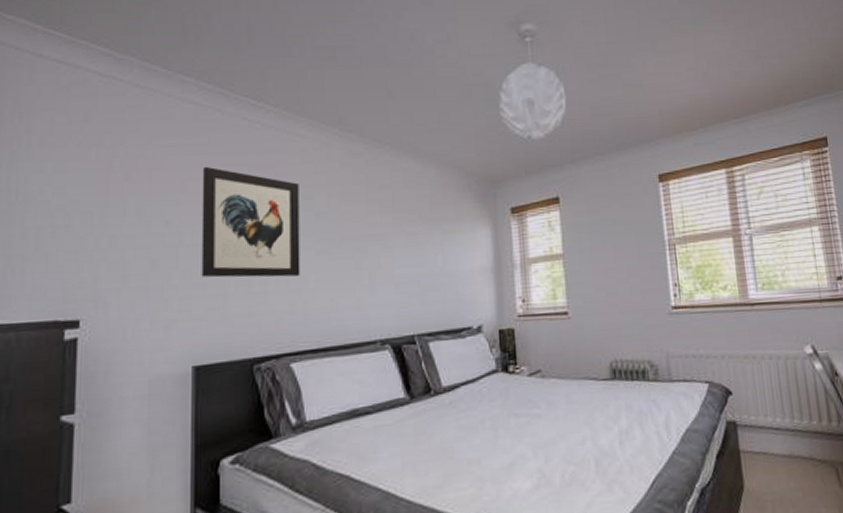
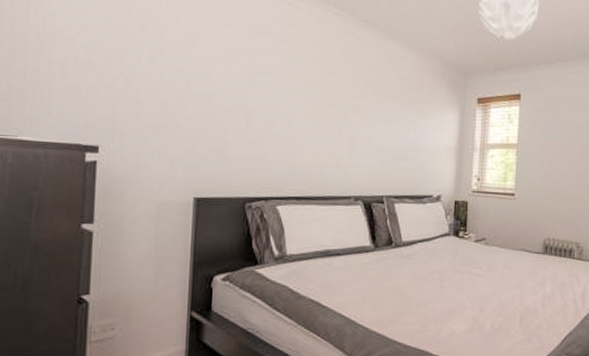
wall art: present [201,166,300,278] -> none [205,24,295,133]

